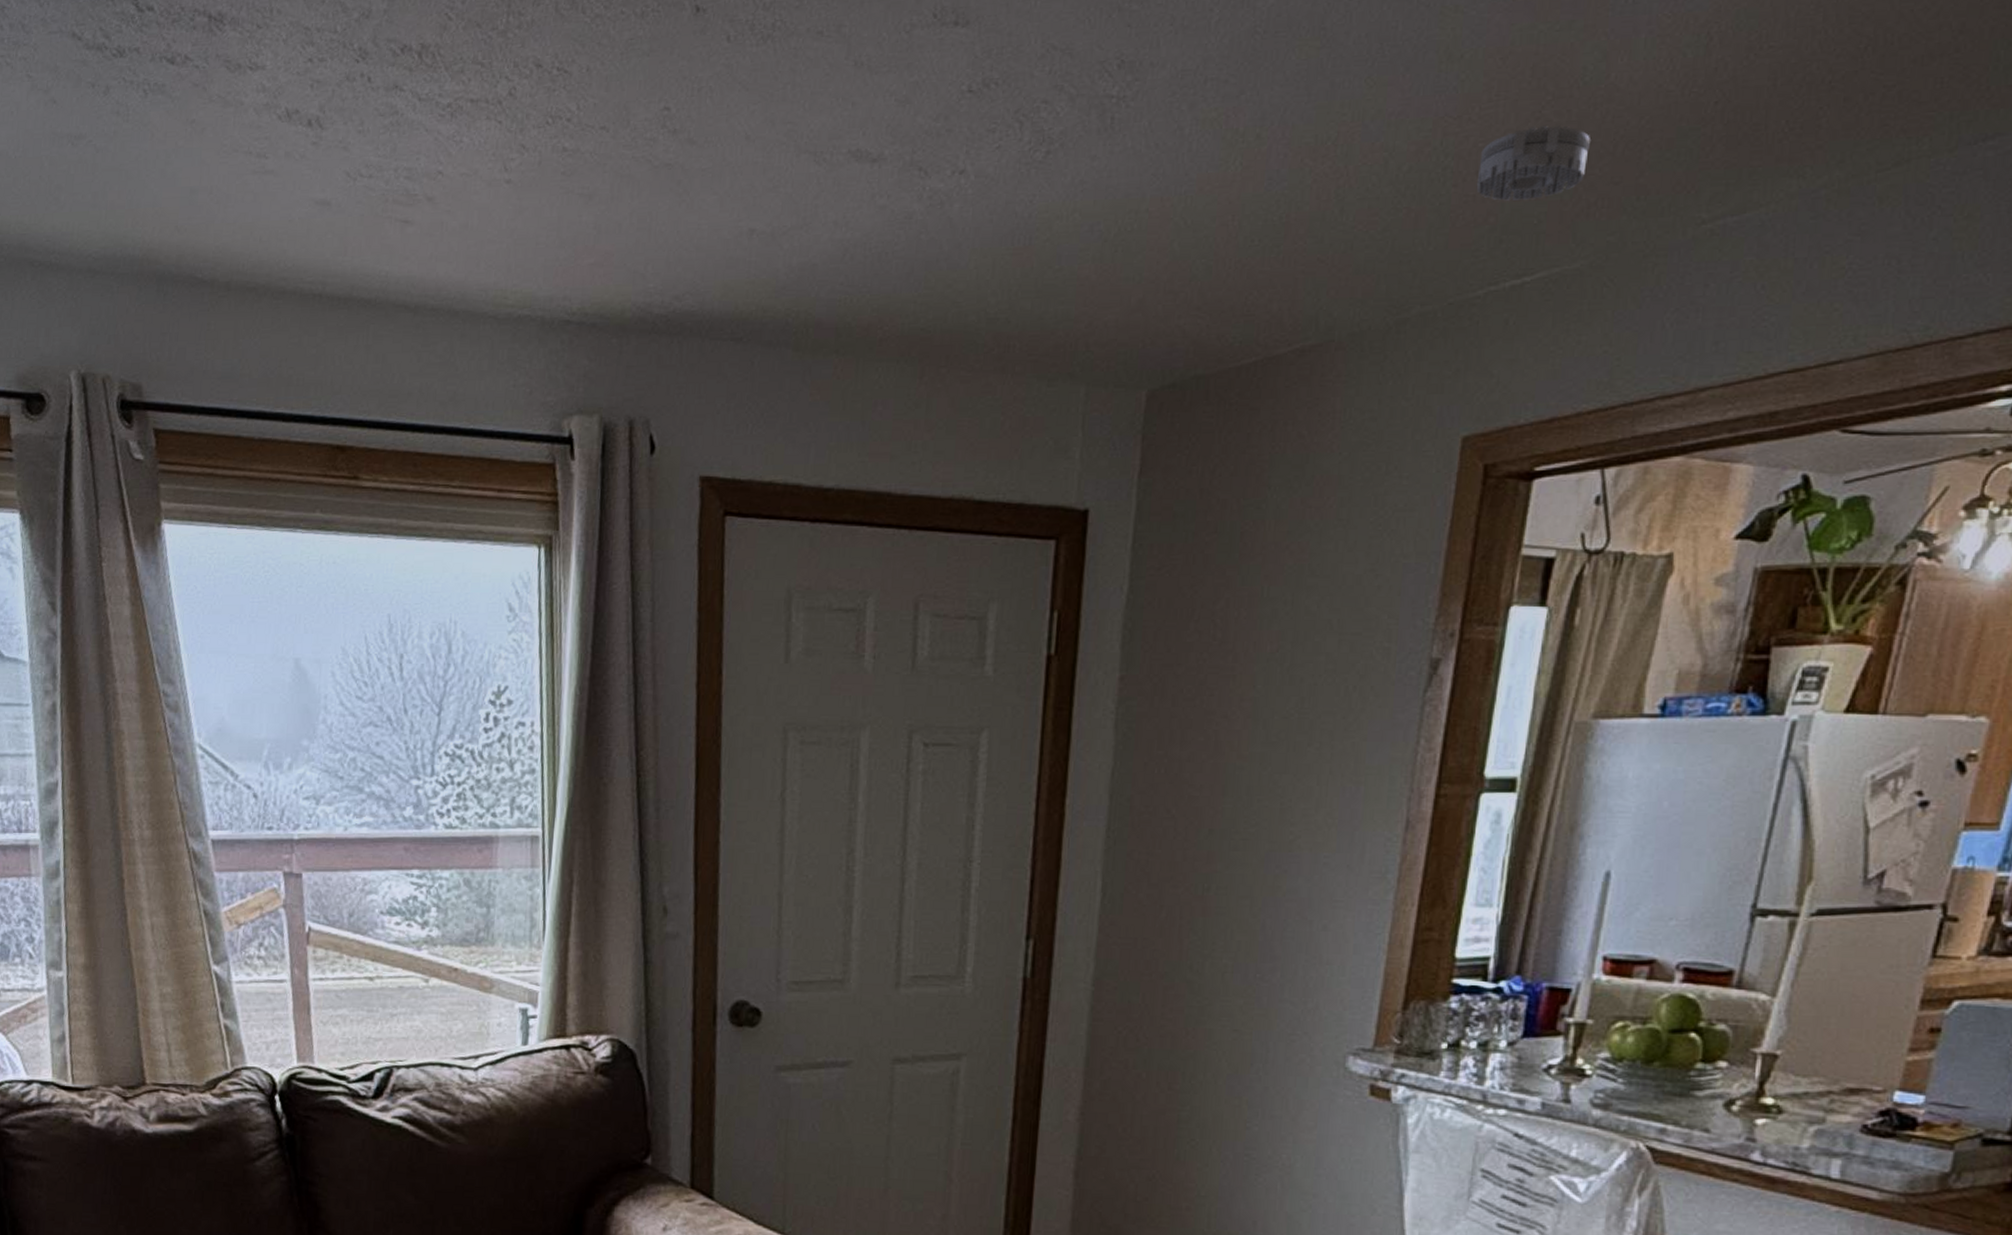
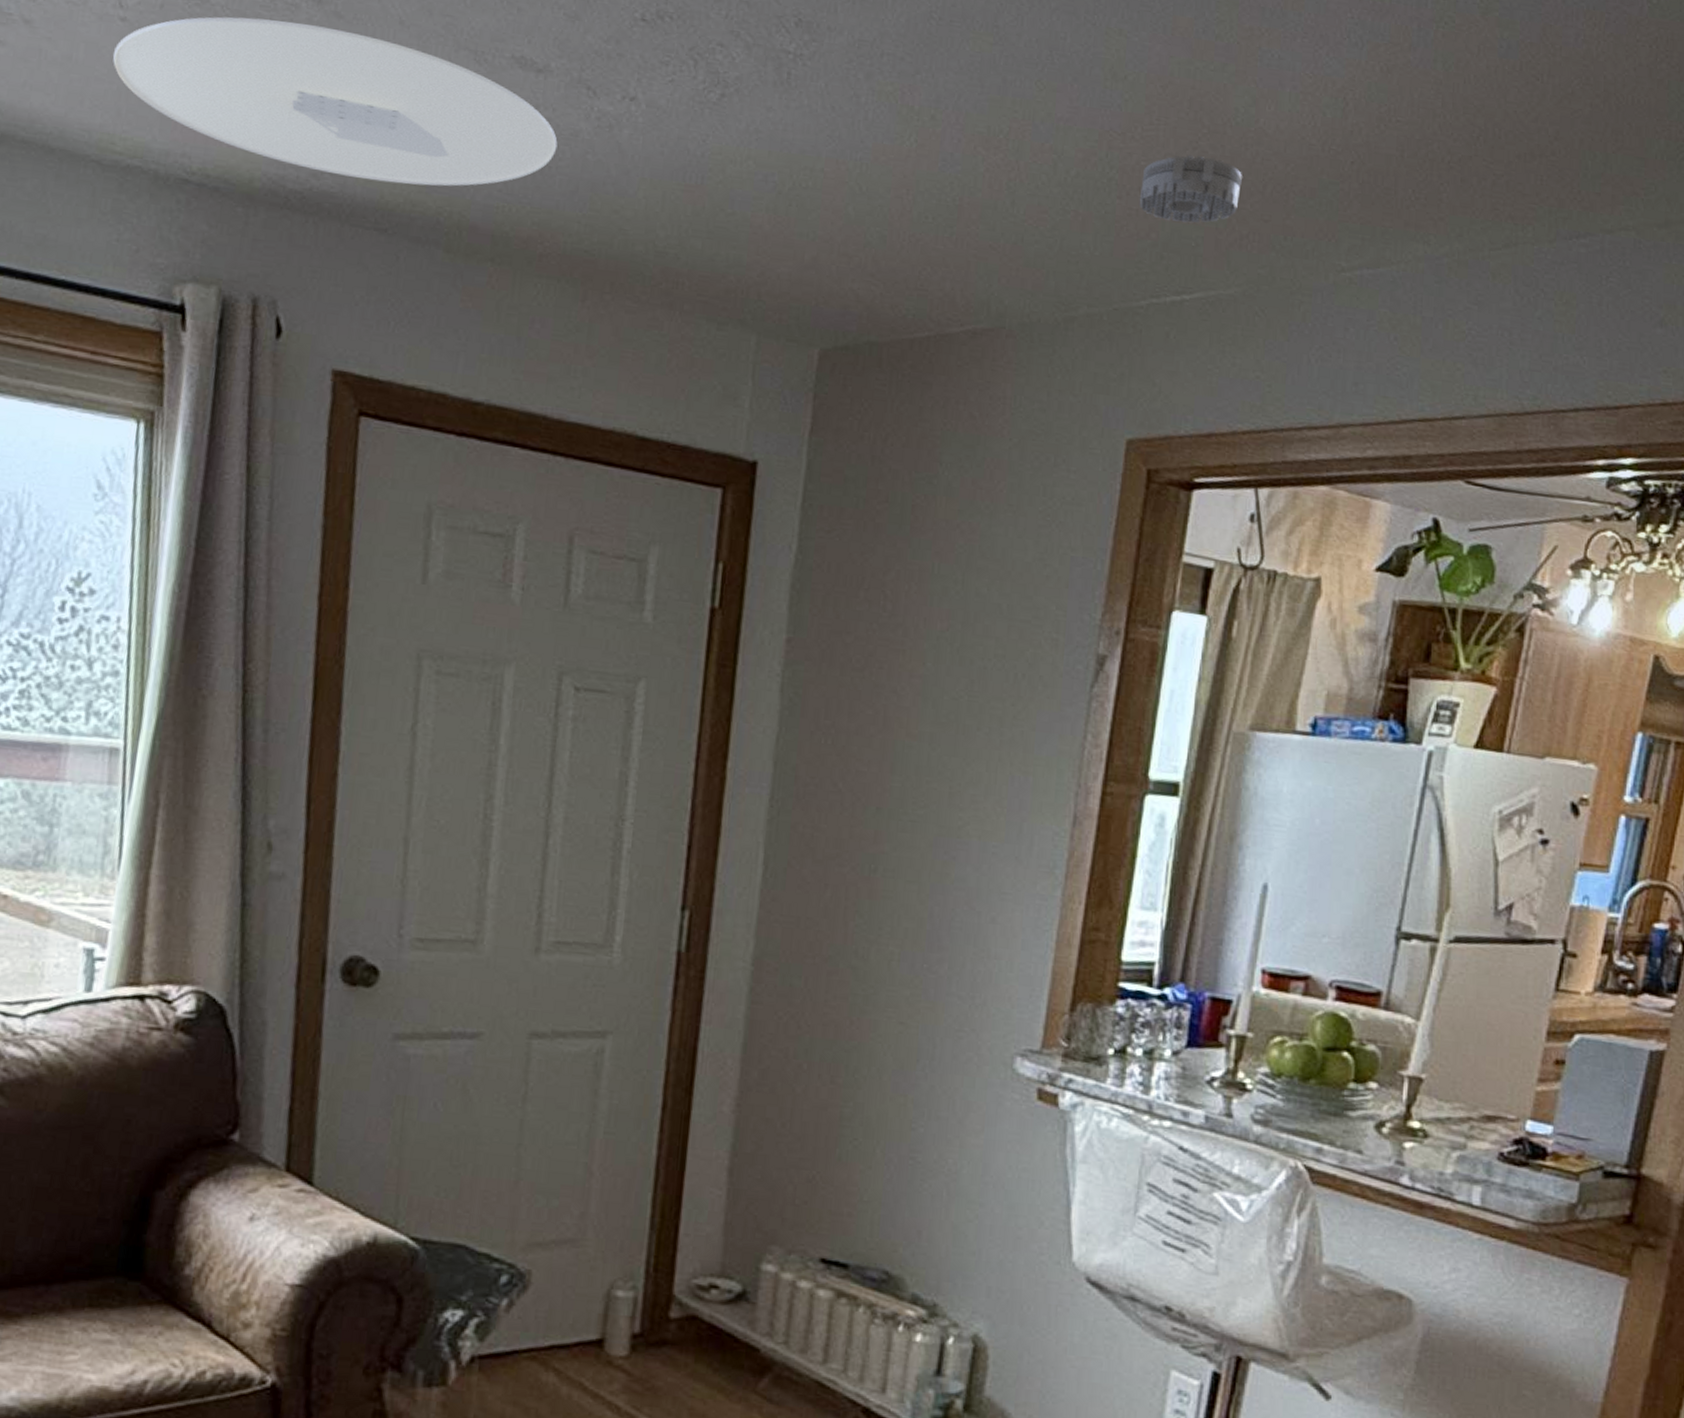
ceiling light: none [501,155,893,294] -> present [112,16,558,187]

